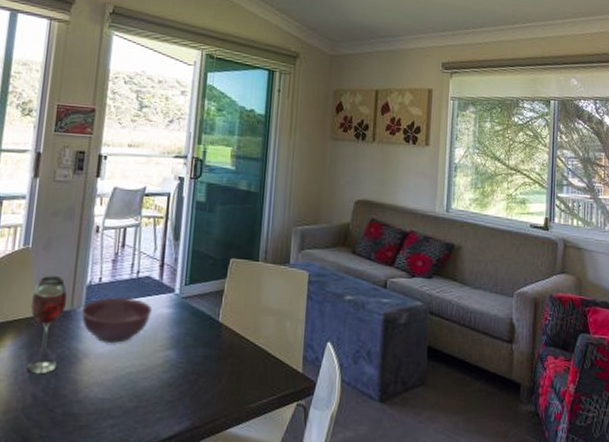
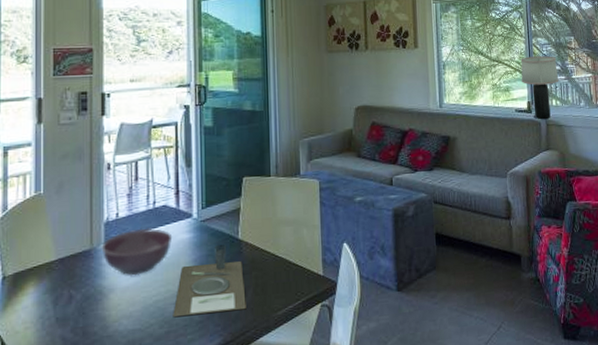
wineglass: present [26,276,68,375] -> none [49,218,86,317]
place setting: none [144,324,220,397] -> present [173,243,246,318]
table lamp: none [540,169,583,239] -> present [521,56,559,119]

